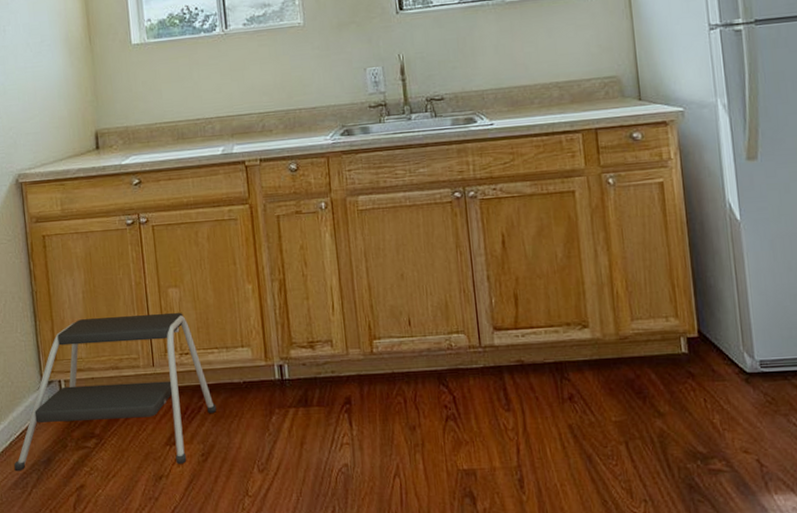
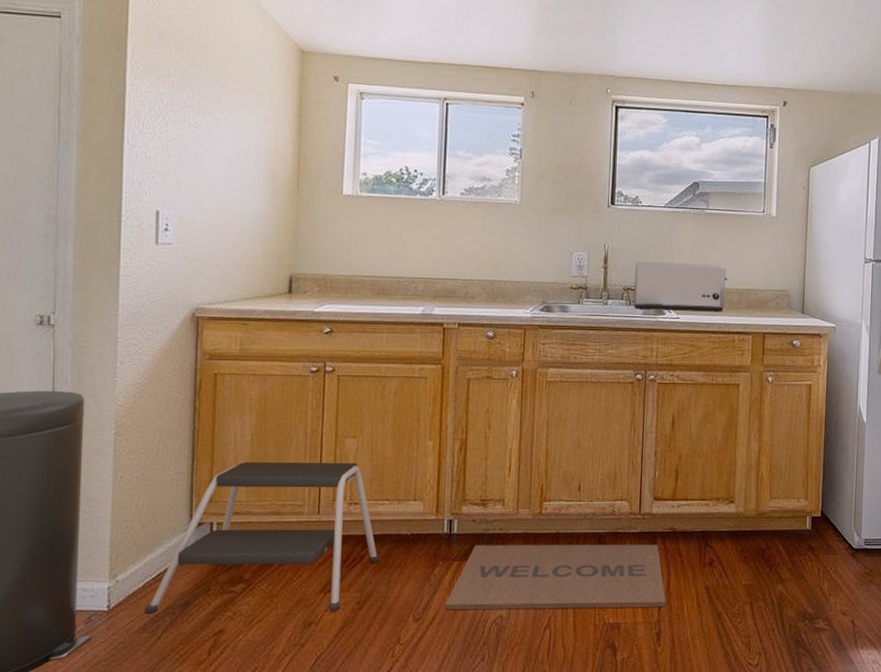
doormat: none [287,380,525,459] -> present [445,545,666,610]
toaster: none [434,58,544,120] -> present [633,261,727,312]

